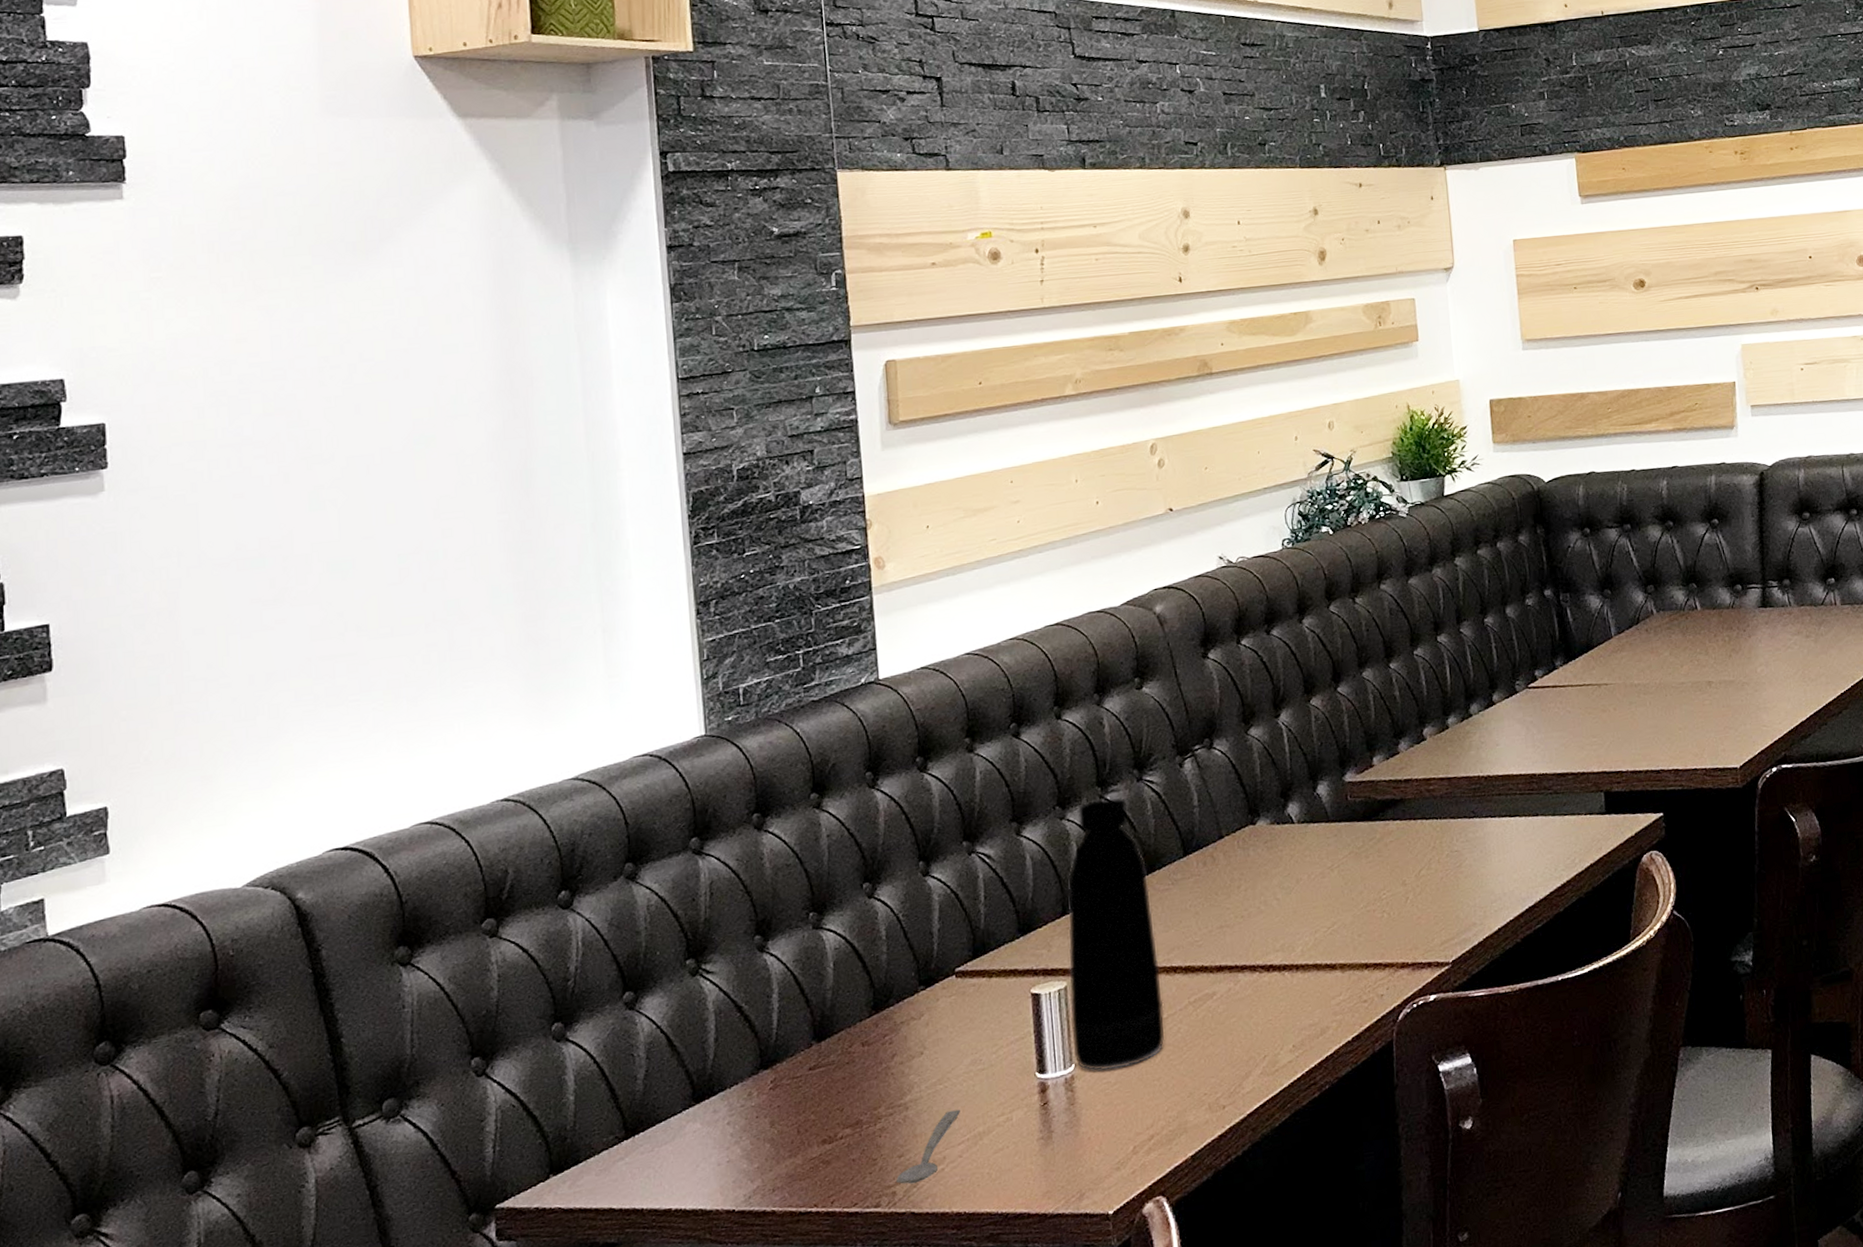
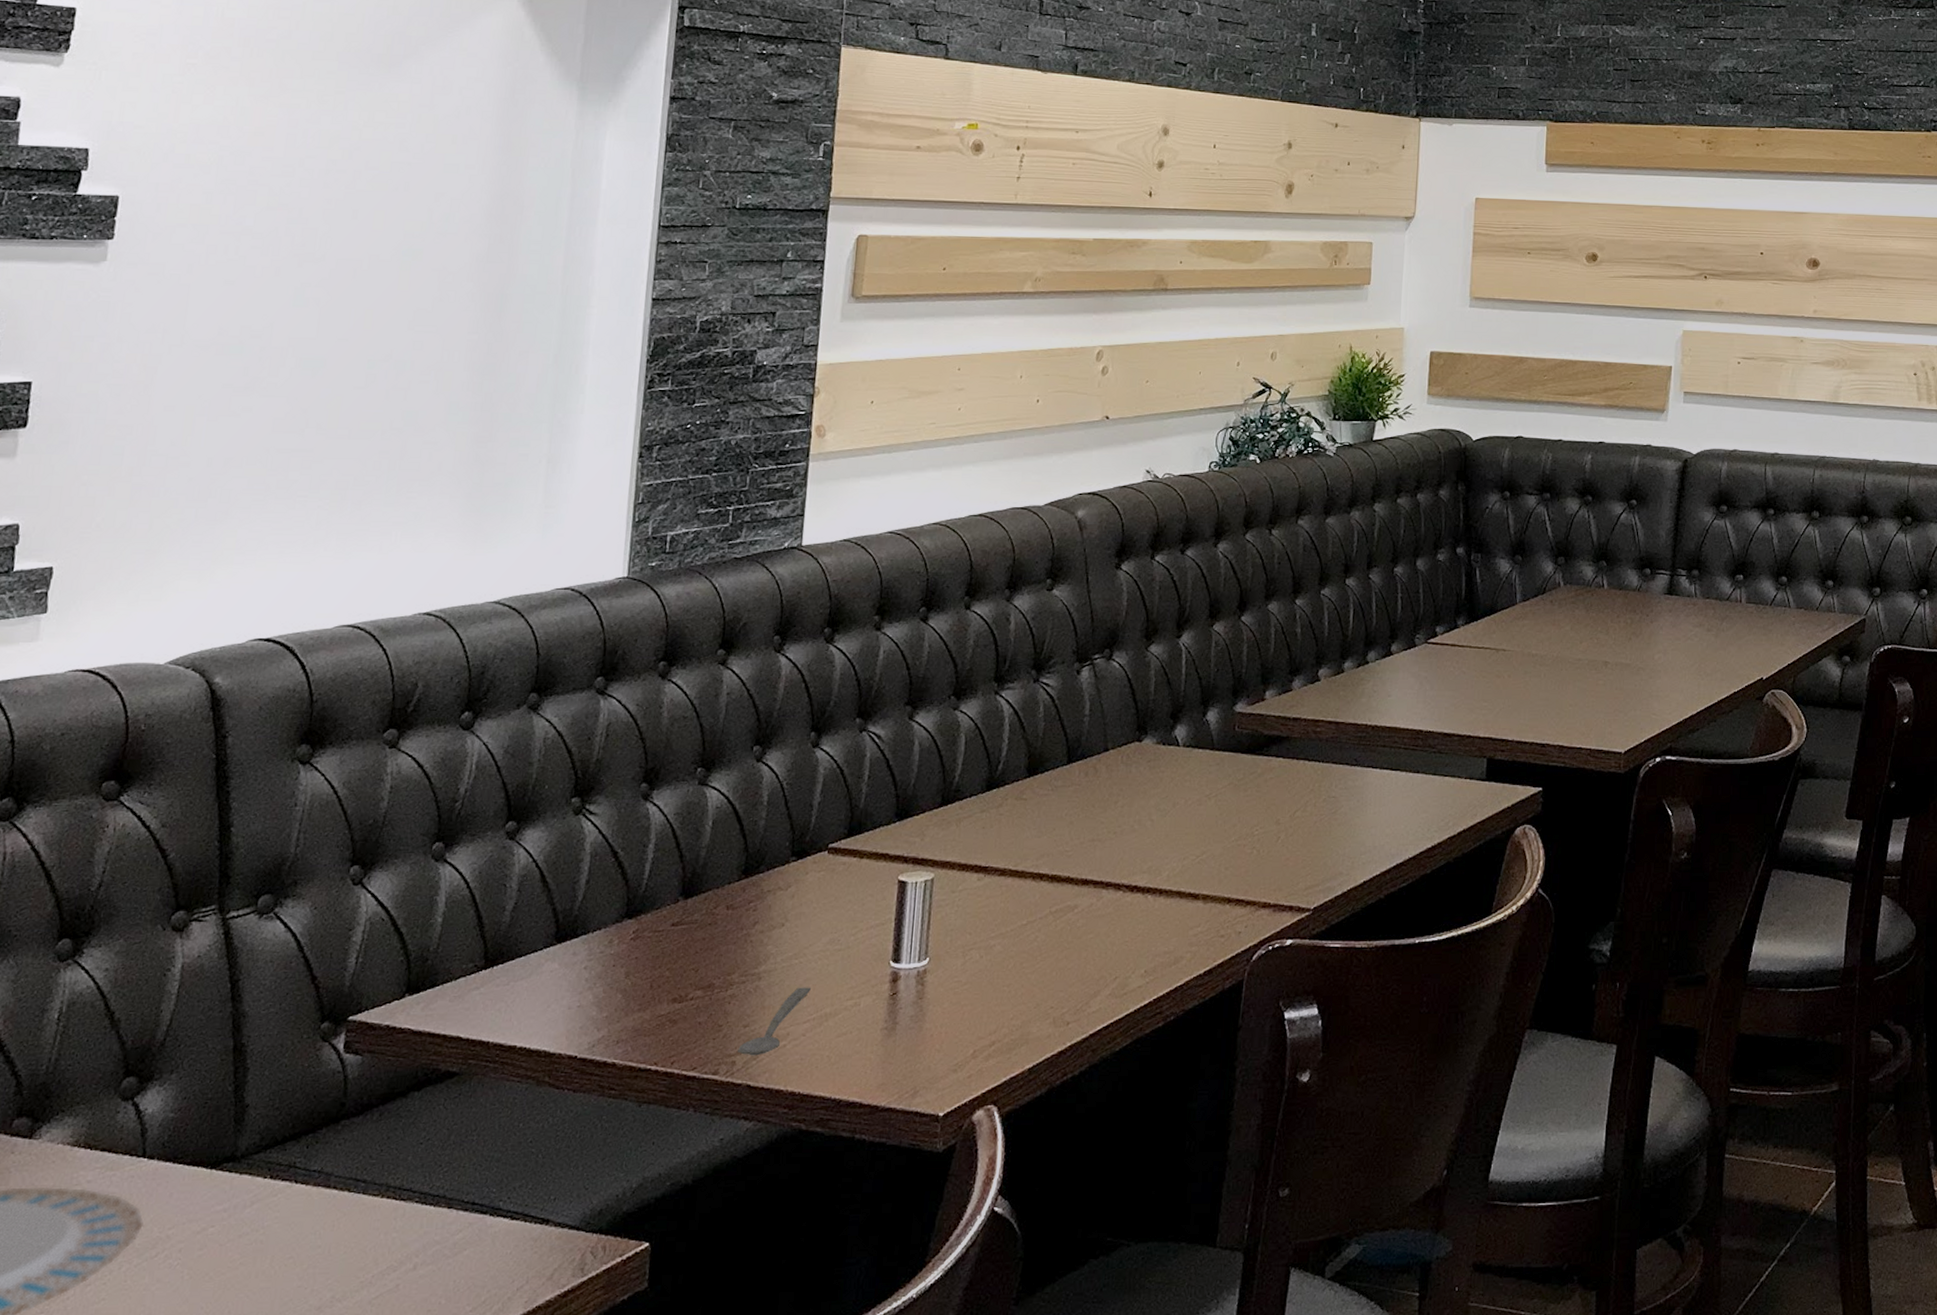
bottle: present [1067,797,1164,1071] -> none [930,695,1030,969]

